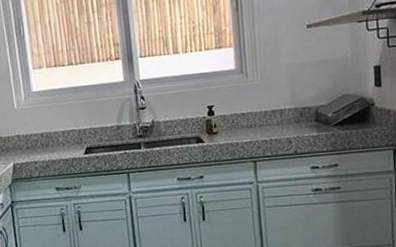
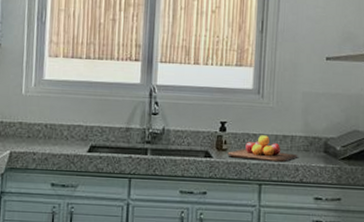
chopping board: none [219,113,290,139] -> present [227,135,298,163]

